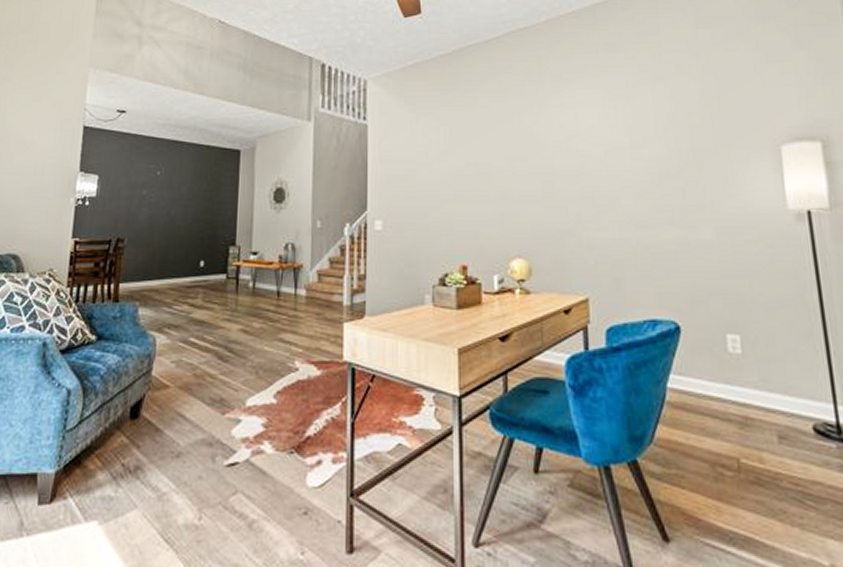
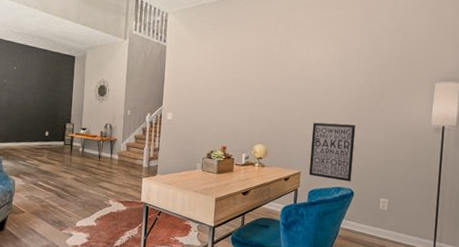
wall art: none [597,217,673,310] -> present [308,122,356,182]

